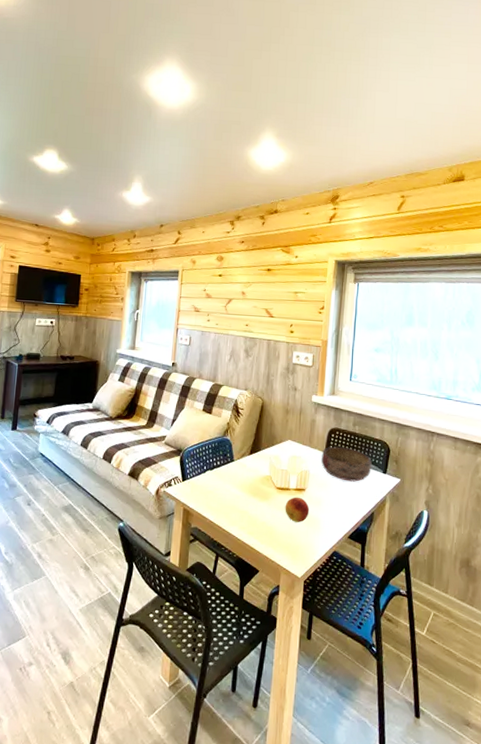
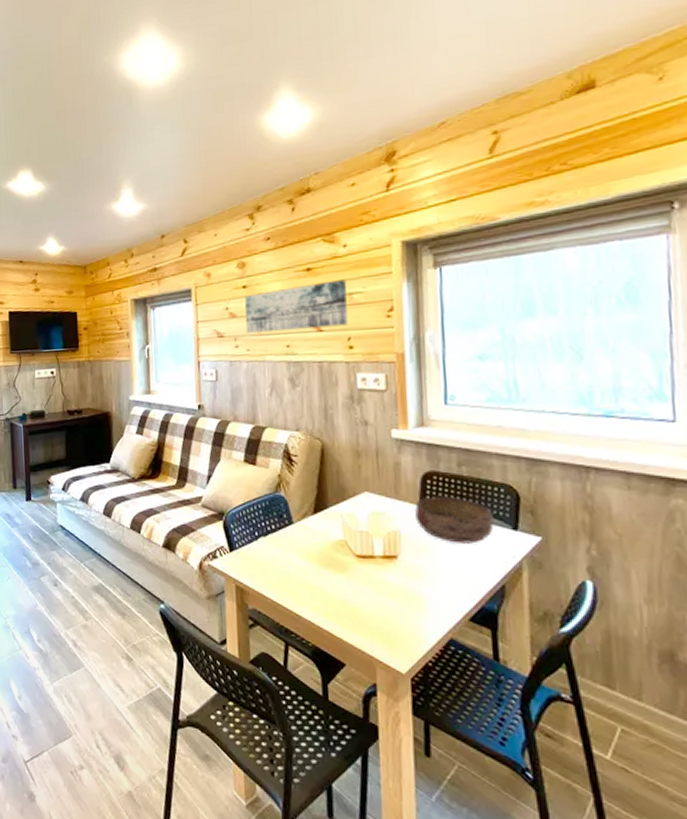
wall art: none [217,281,295,315] -> present [245,279,348,333]
fruit: present [285,497,310,522] -> none [371,566,407,601]

